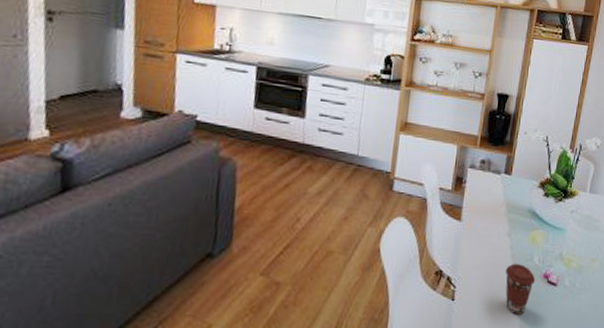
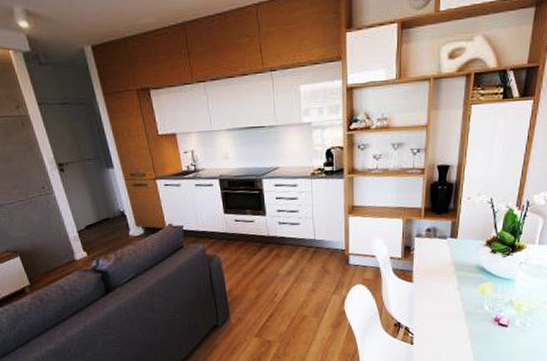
coffee cup: present [505,263,536,315] -> none [457,311,487,352]

